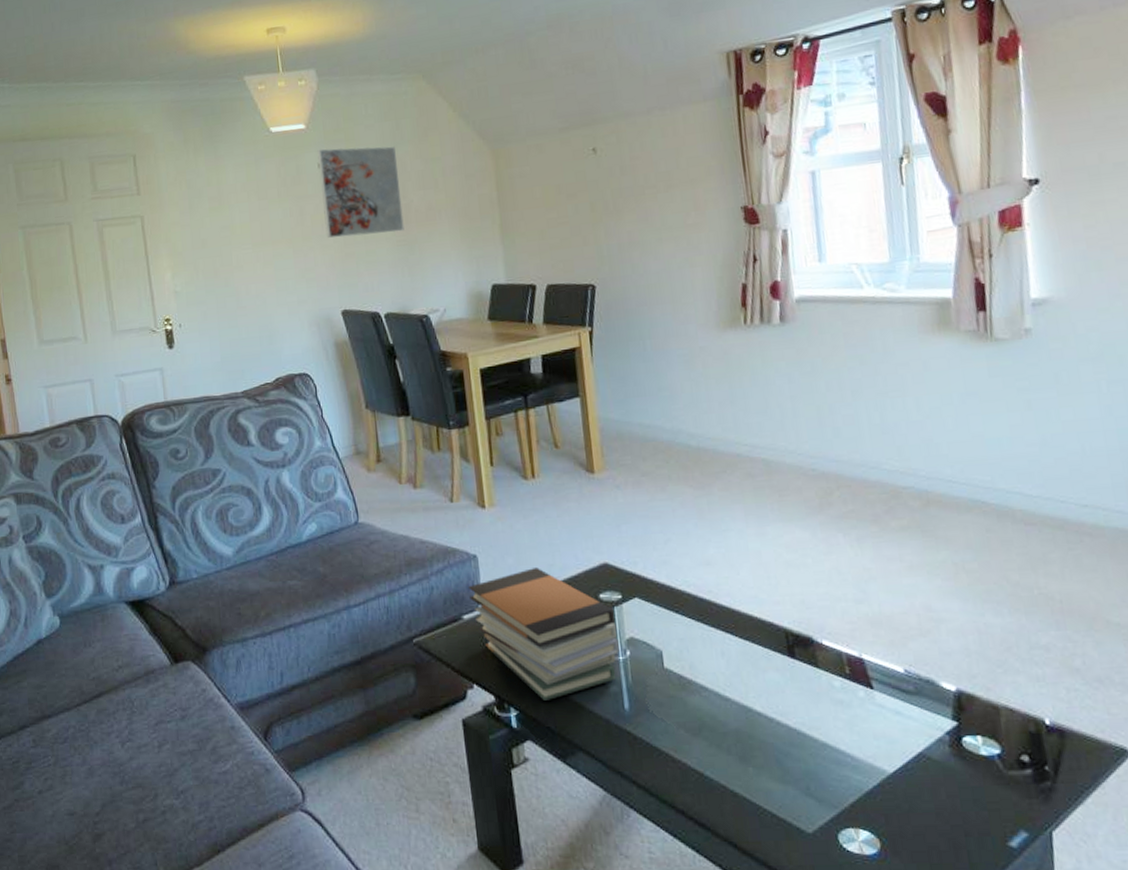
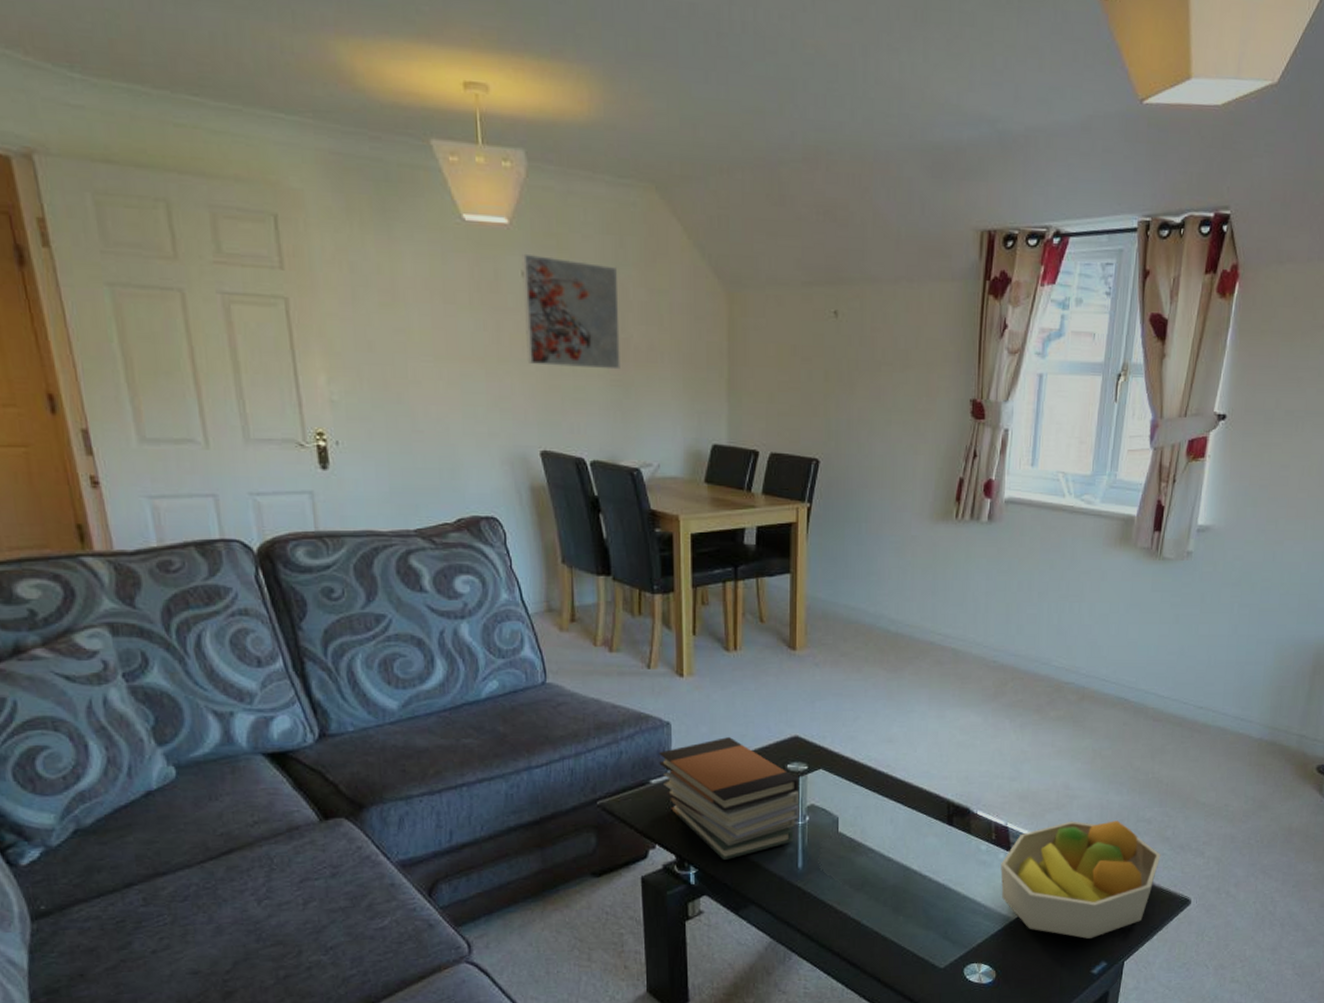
fruit bowl: none [862,648,1074,800] -> present [1000,820,1161,939]

